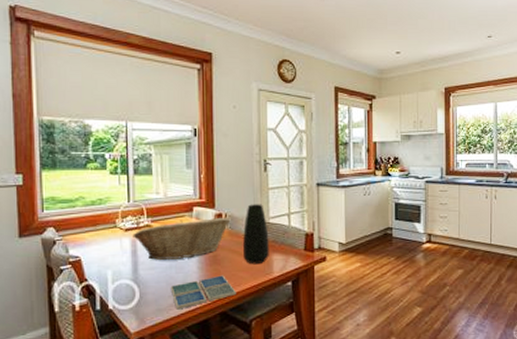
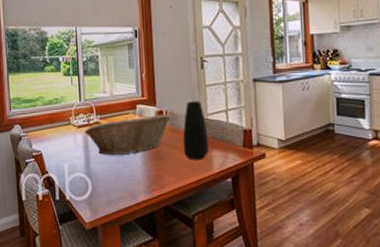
drink coaster: present [170,275,236,310] -> none [118,170,179,202]

